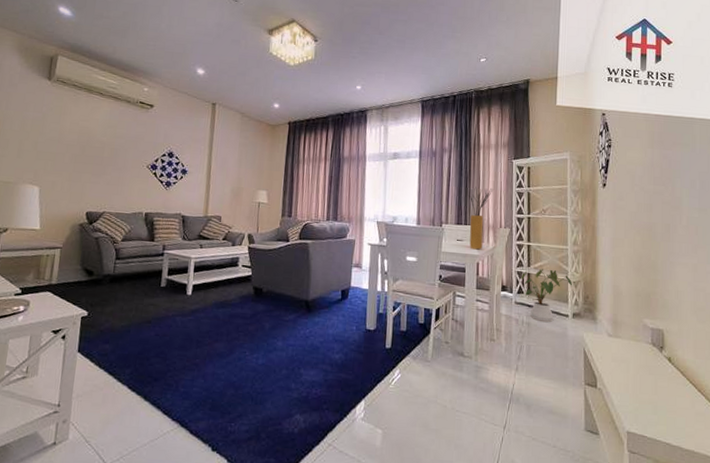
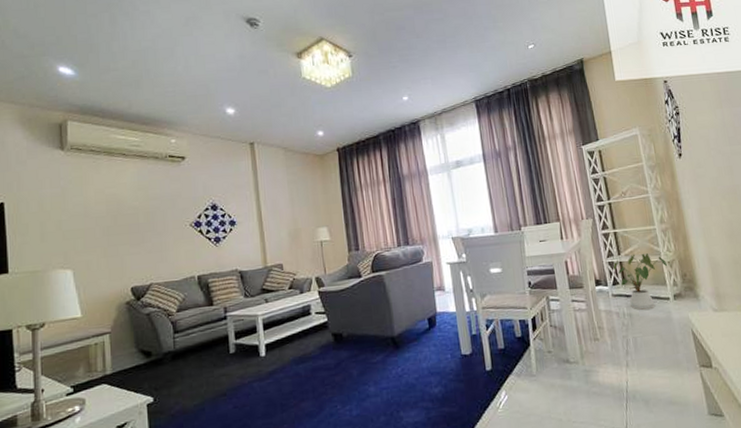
vase: present [468,186,494,250] -> none [542,180,568,248]

